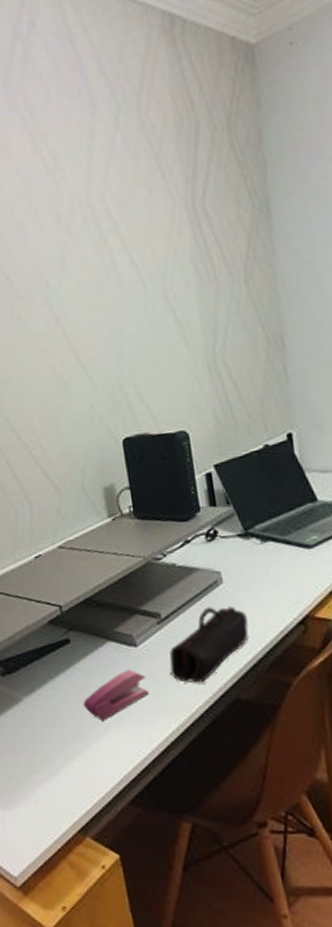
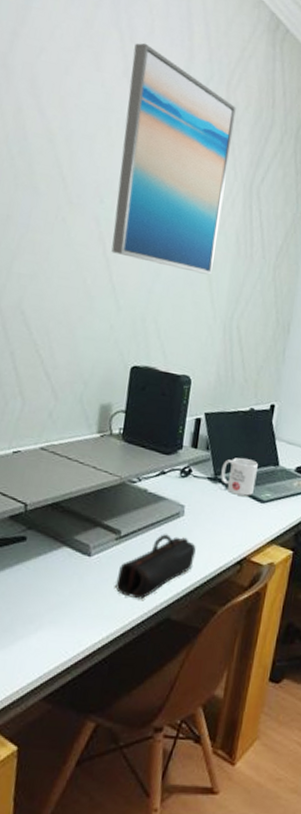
wall art: none [36,110,178,331] -> present [111,43,236,275]
stapler: present [82,669,149,721] -> none [21,575,91,619]
mug: none [250,502,296,547] -> present [221,458,258,496]

